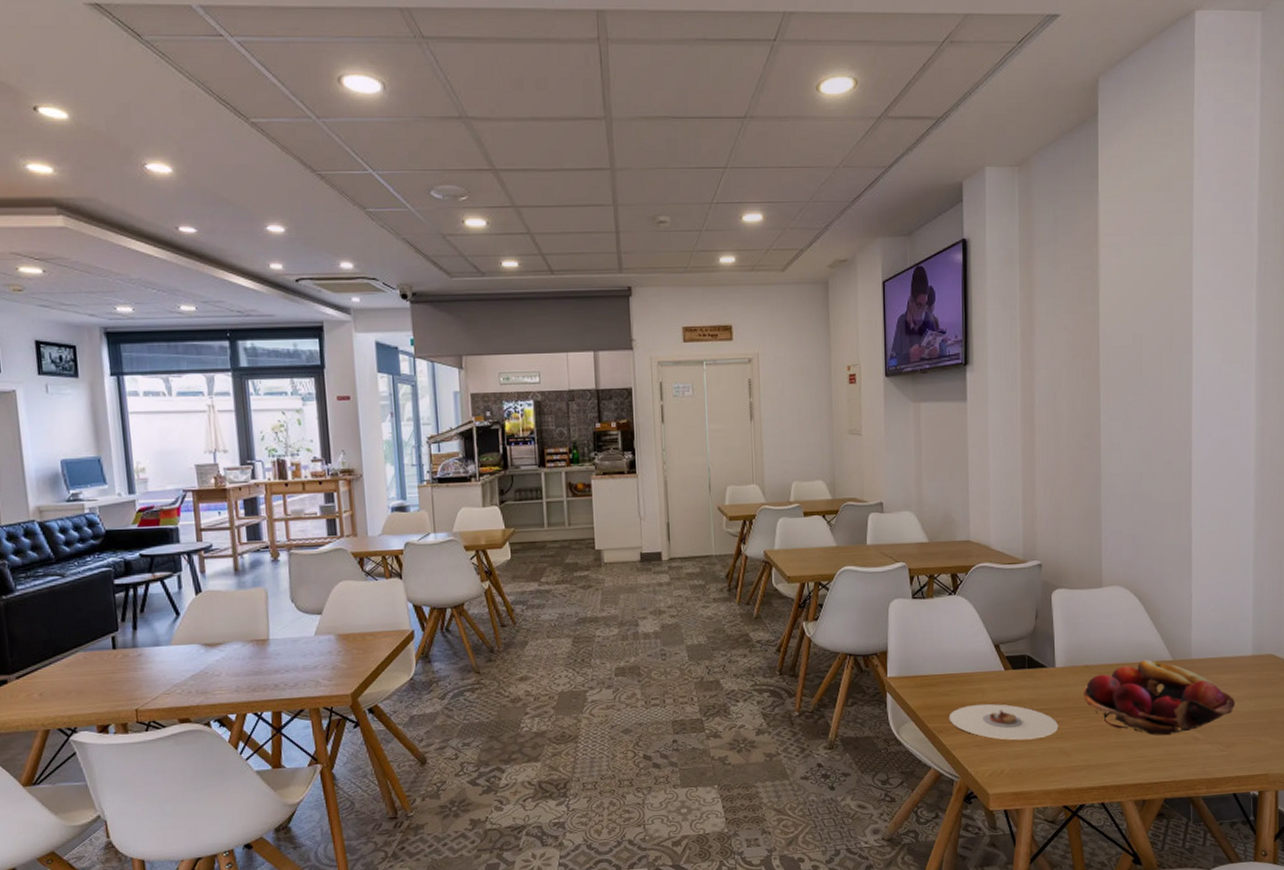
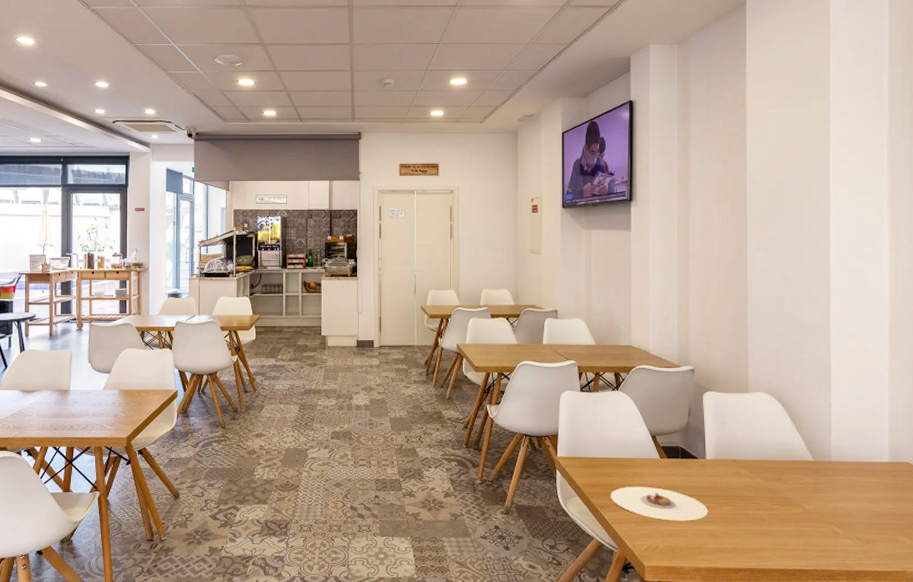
fruit basket: present [1083,659,1236,736] -> none [731,458,874,528]

